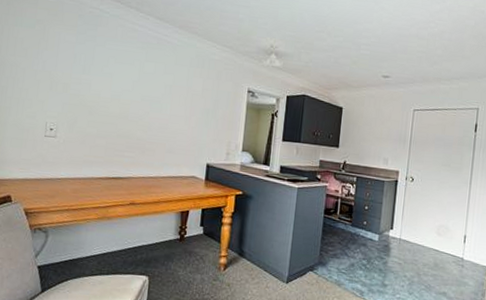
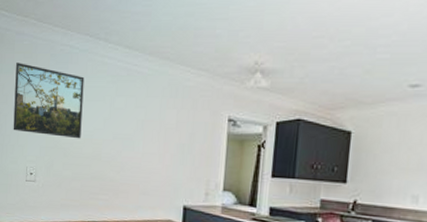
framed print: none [32,18,114,99] -> present [13,63,85,139]

